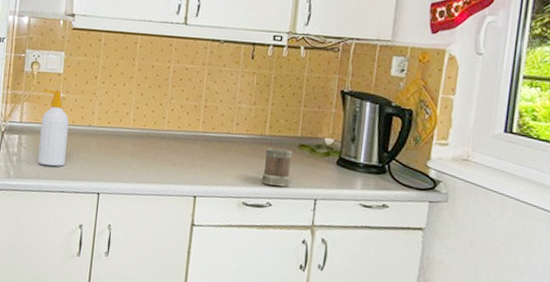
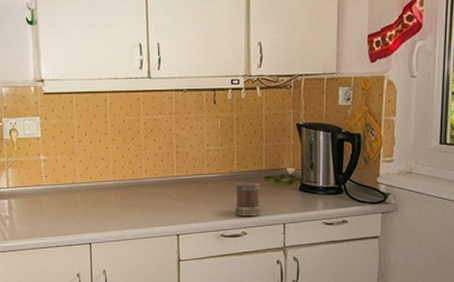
soap bottle: present [37,90,69,166] -> none [25,154,55,225]

